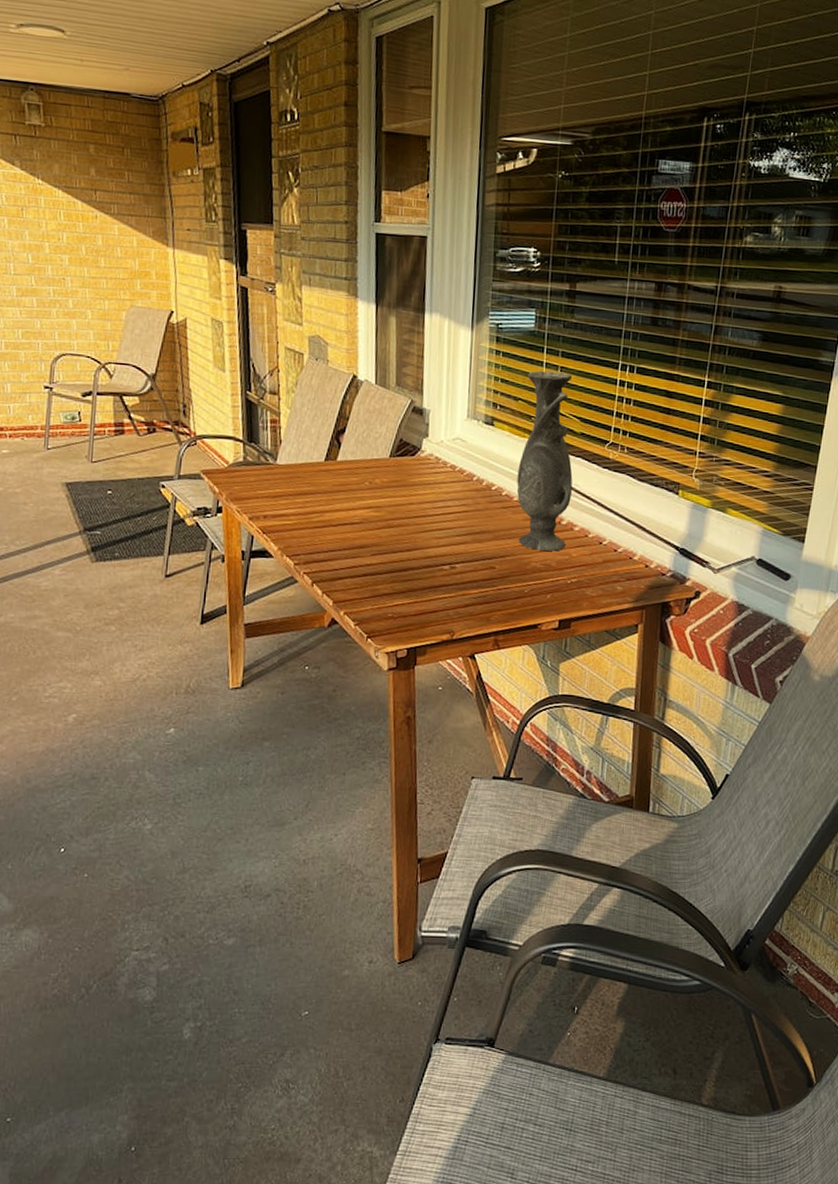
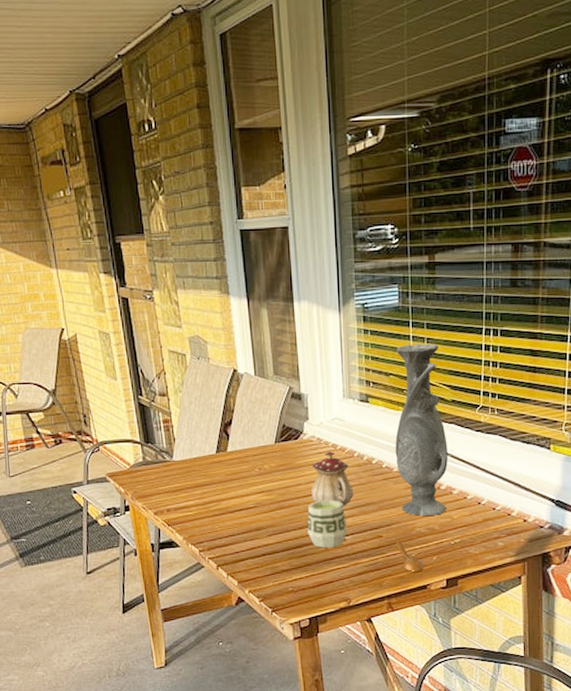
cup: none [415,523,459,575] -> present [307,500,348,548]
teapot: none [423,472,469,531] -> present [311,451,354,506]
spoon: none [509,574,537,609] -> present [396,541,425,572]

